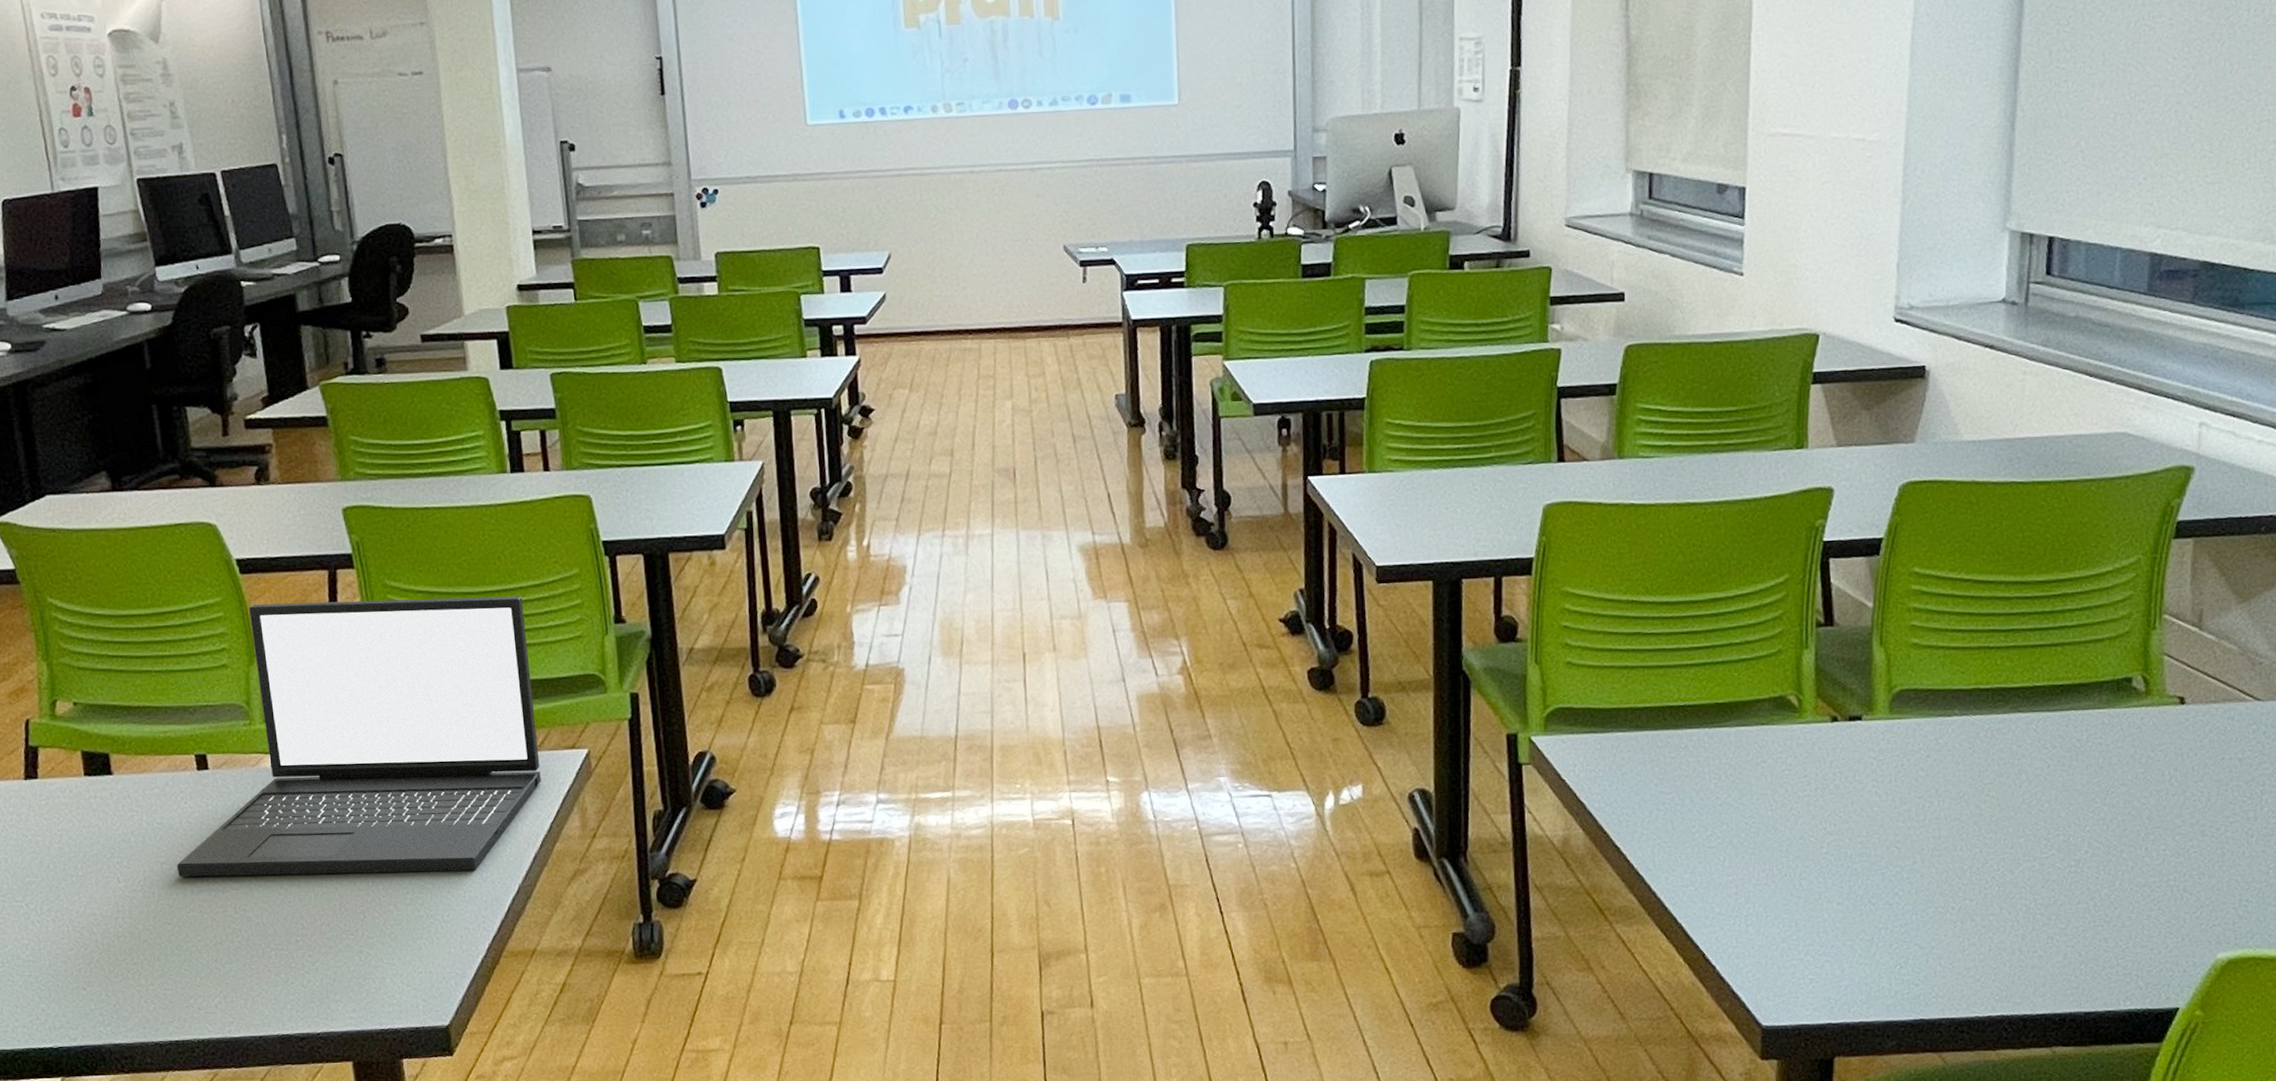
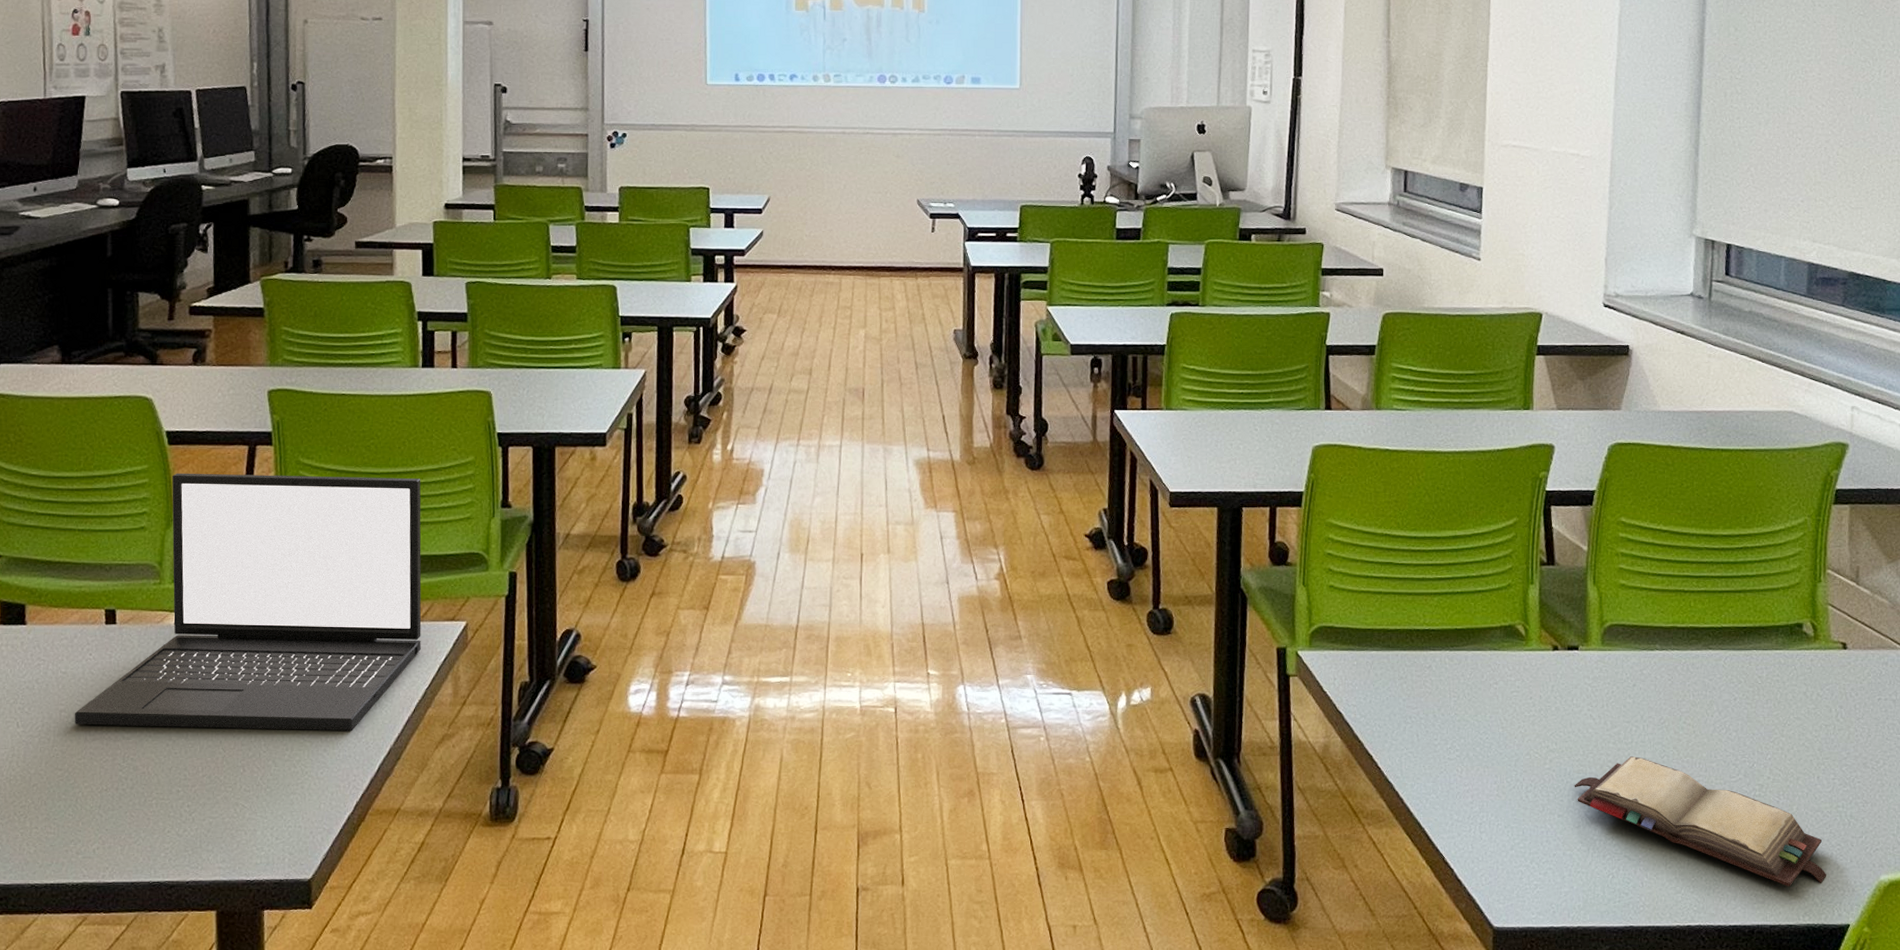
hardback book: none [1856,835,2154,971] -> present [1574,756,1827,887]

